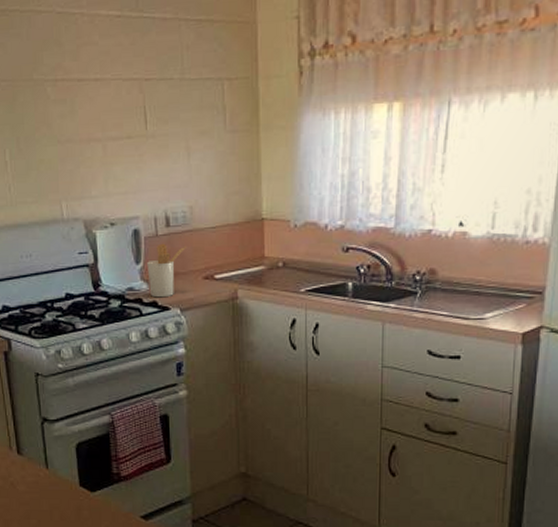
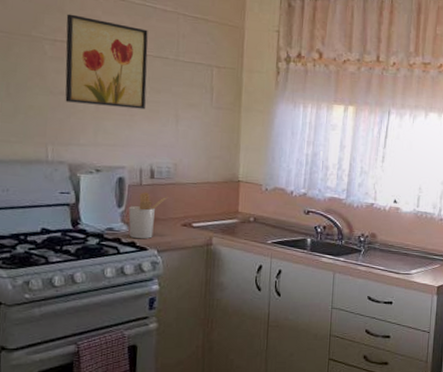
wall art: none [64,45,153,150] -> present [65,14,148,110]

